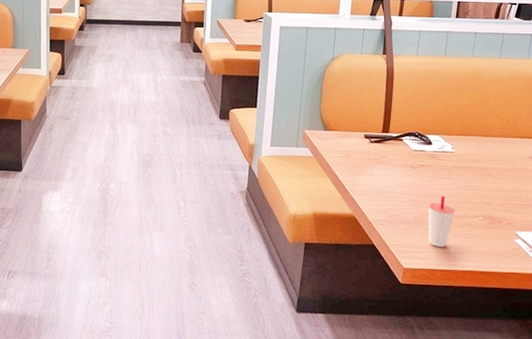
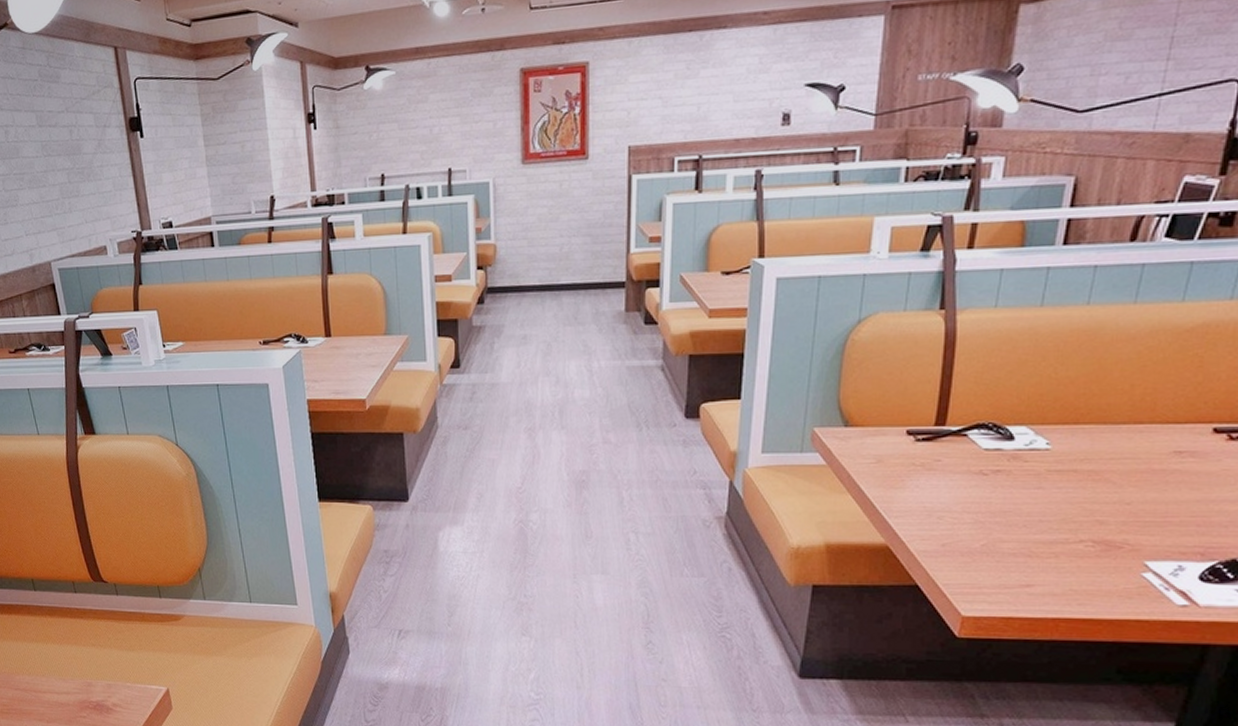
cup: present [428,195,456,247] -> none [1003,512,1049,586]

